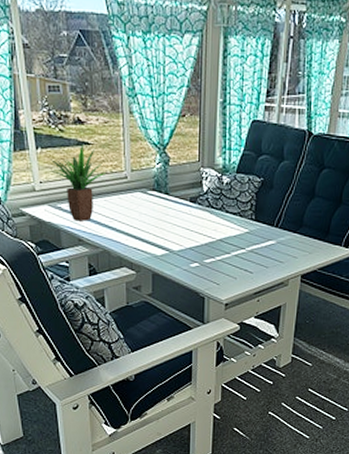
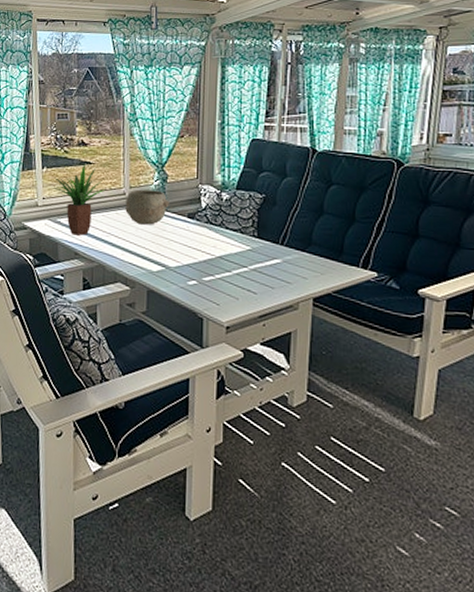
bowl: none [128,173,172,210] -> present [125,189,169,225]

